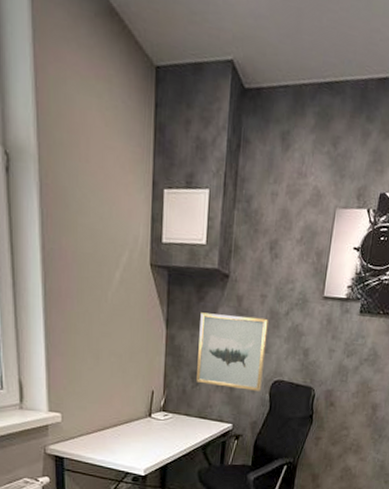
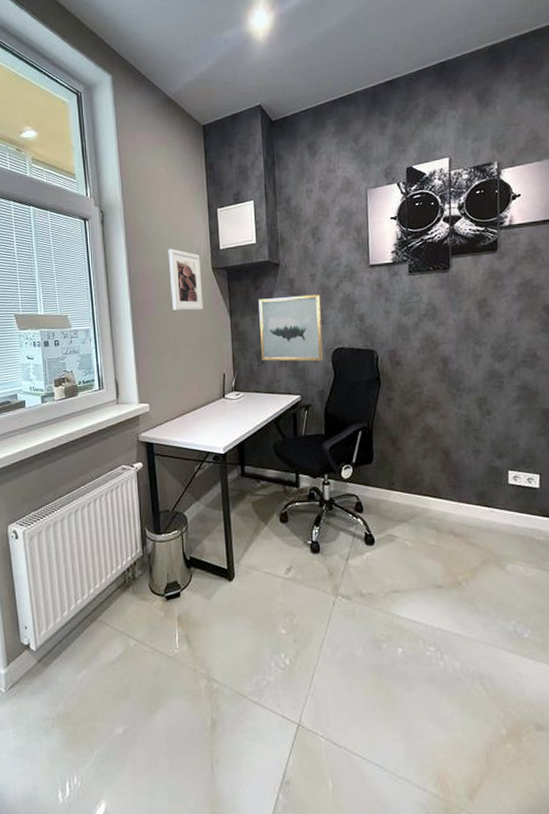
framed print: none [96,227,137,313] -> present [168,248,204,311]

